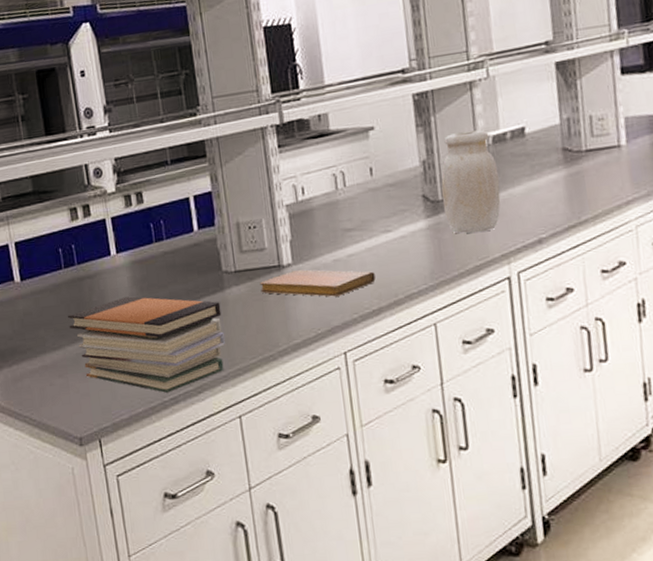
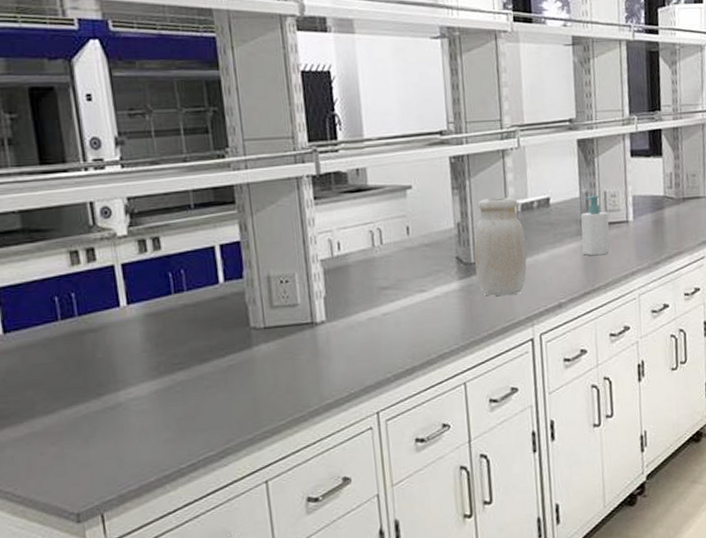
book stack: present [68,296,225,393] -> none [65,353,252,459]
notebook: present [260,269,376,297] -> none [291,327,410,356]
soap bottle: none [562,120,599,187] -> present [580,195,610,256]

